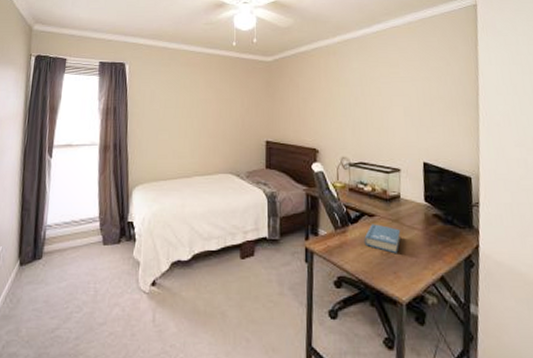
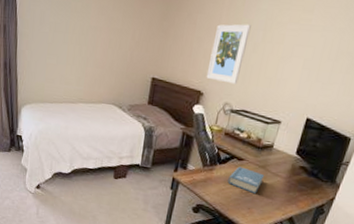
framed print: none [318,82,349,138] -> present [206,24,251,84]

